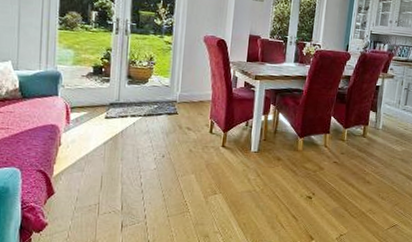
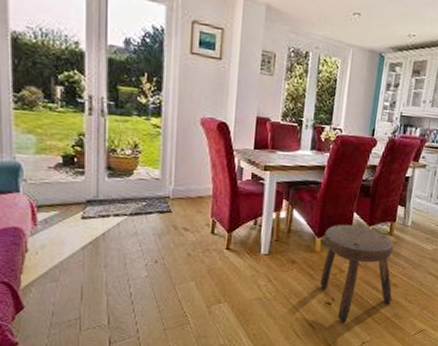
stool: none [301,126,367,215] -> present [319,224,394,322]

